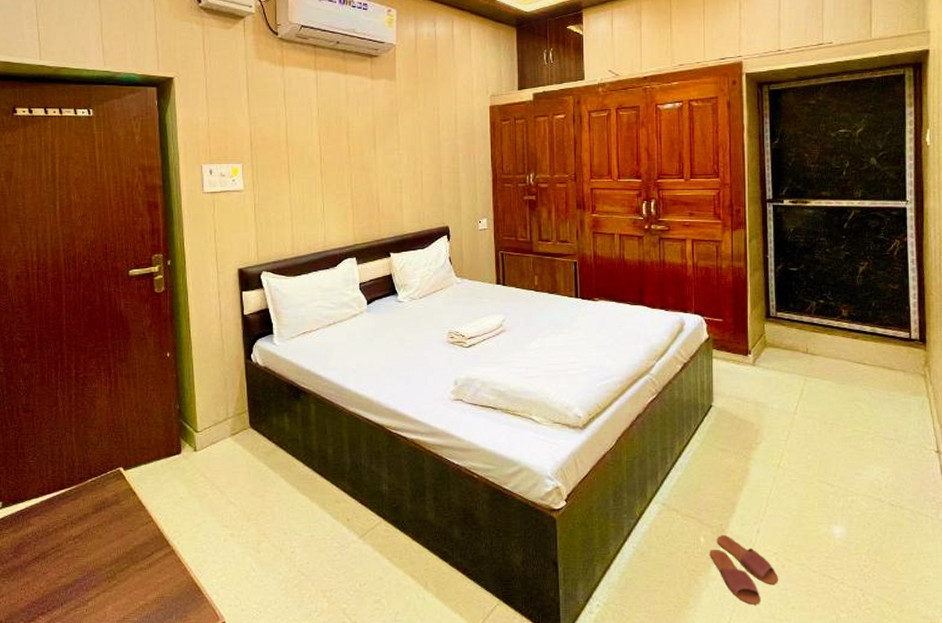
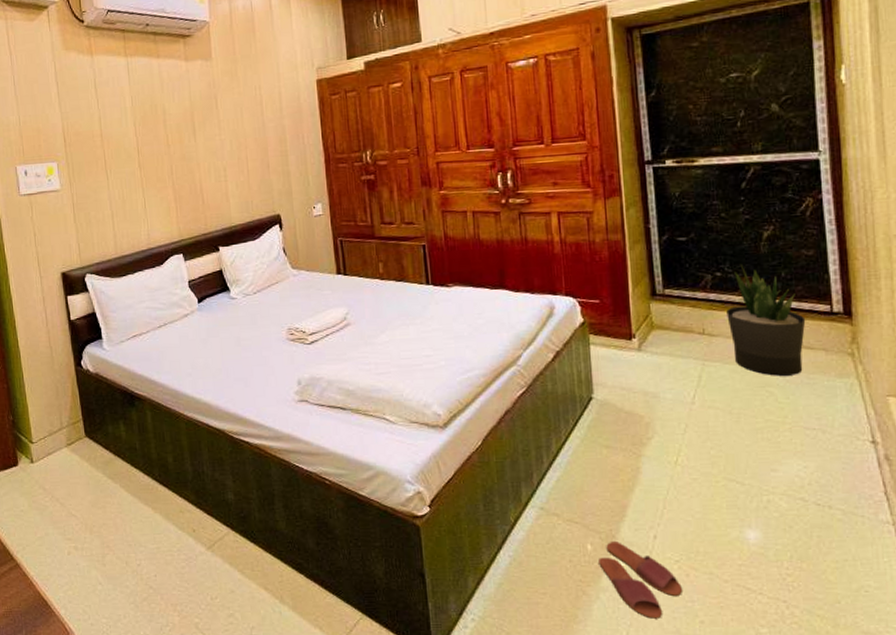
planter: none [826,295,890,392] -> present [726,266,806,376]

